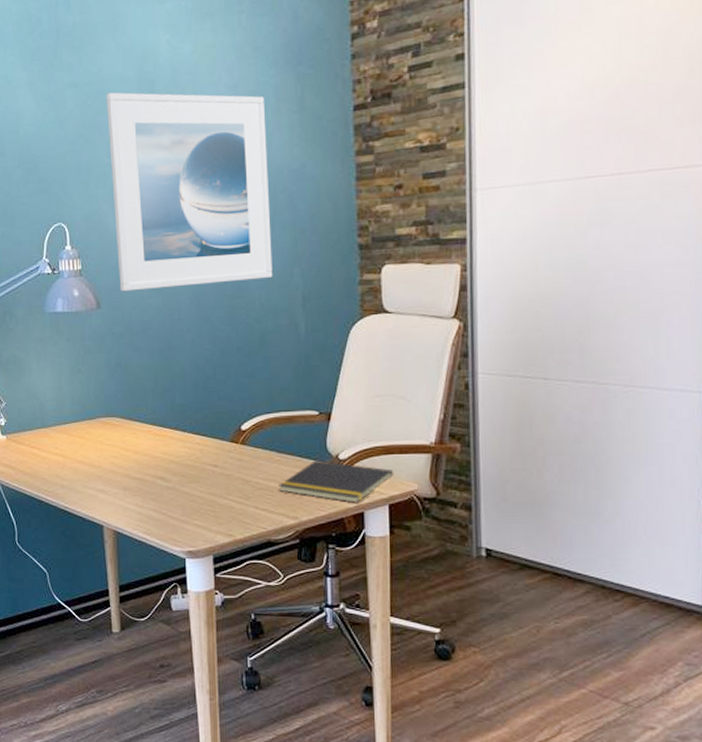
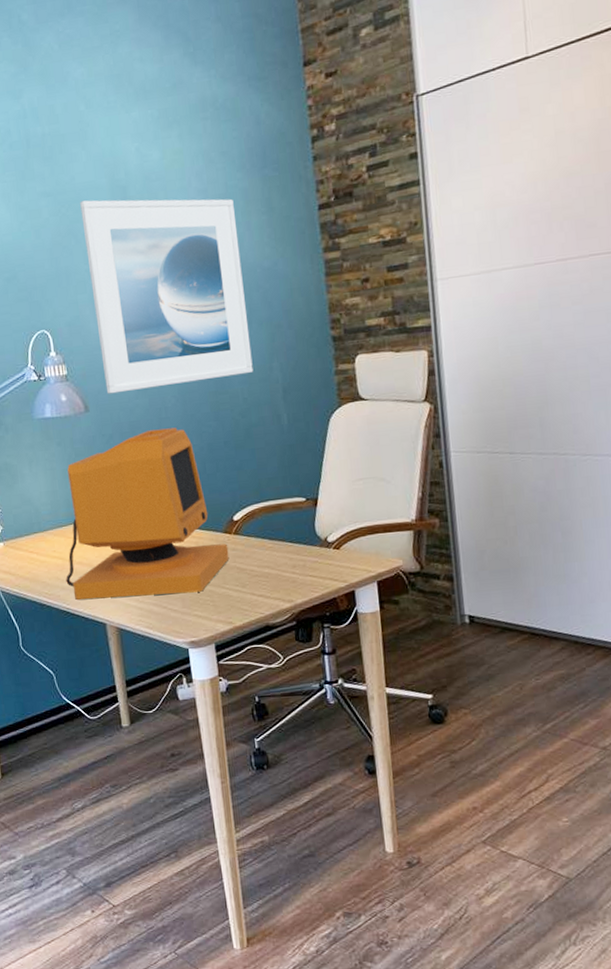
computer monitor: none [66,330,234,501] -> present [66,427,230,600]
notepad: present [277,460,394,503] -> none [272,544,380,583]

